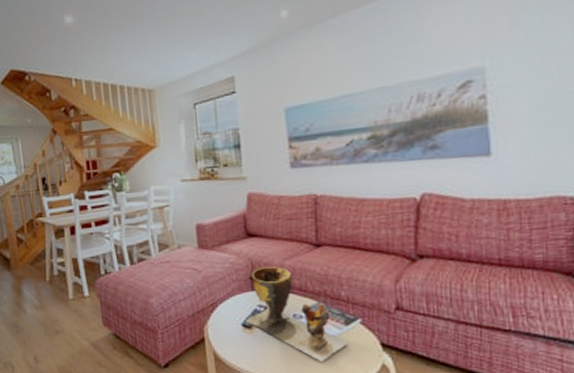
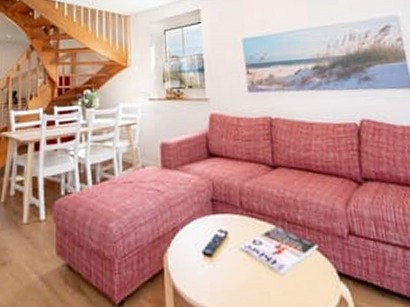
clay pot: present [245,266,349,361] -> none [206,187,308,294]

